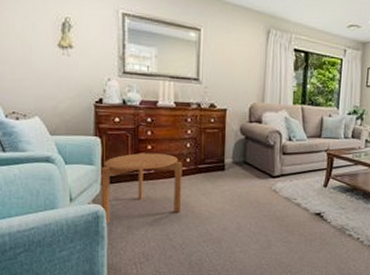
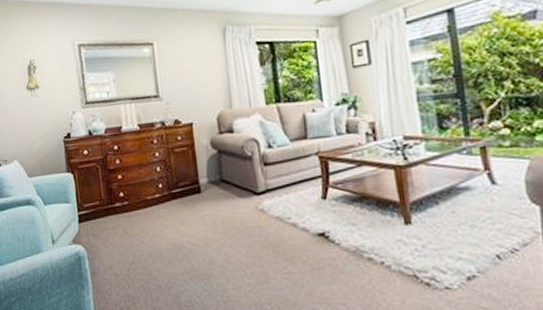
side table: present [101,152,183,224] -> none [77,181,162,266]

